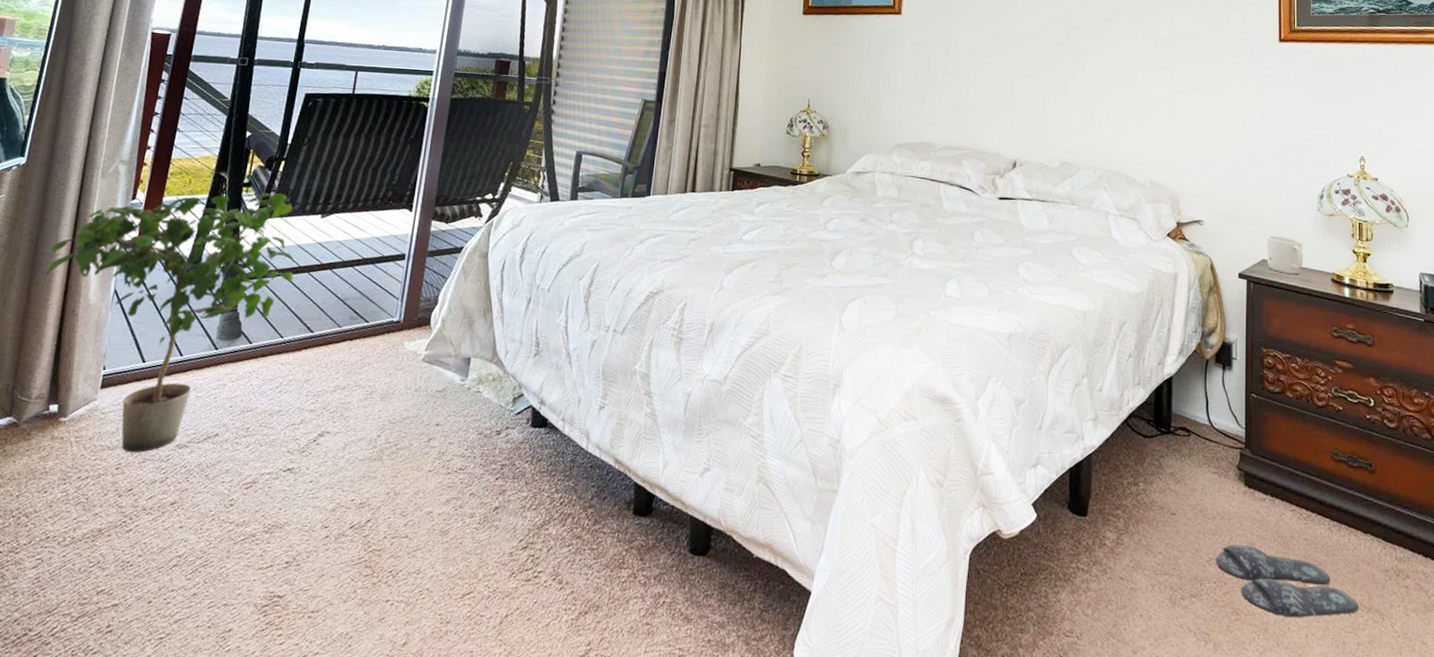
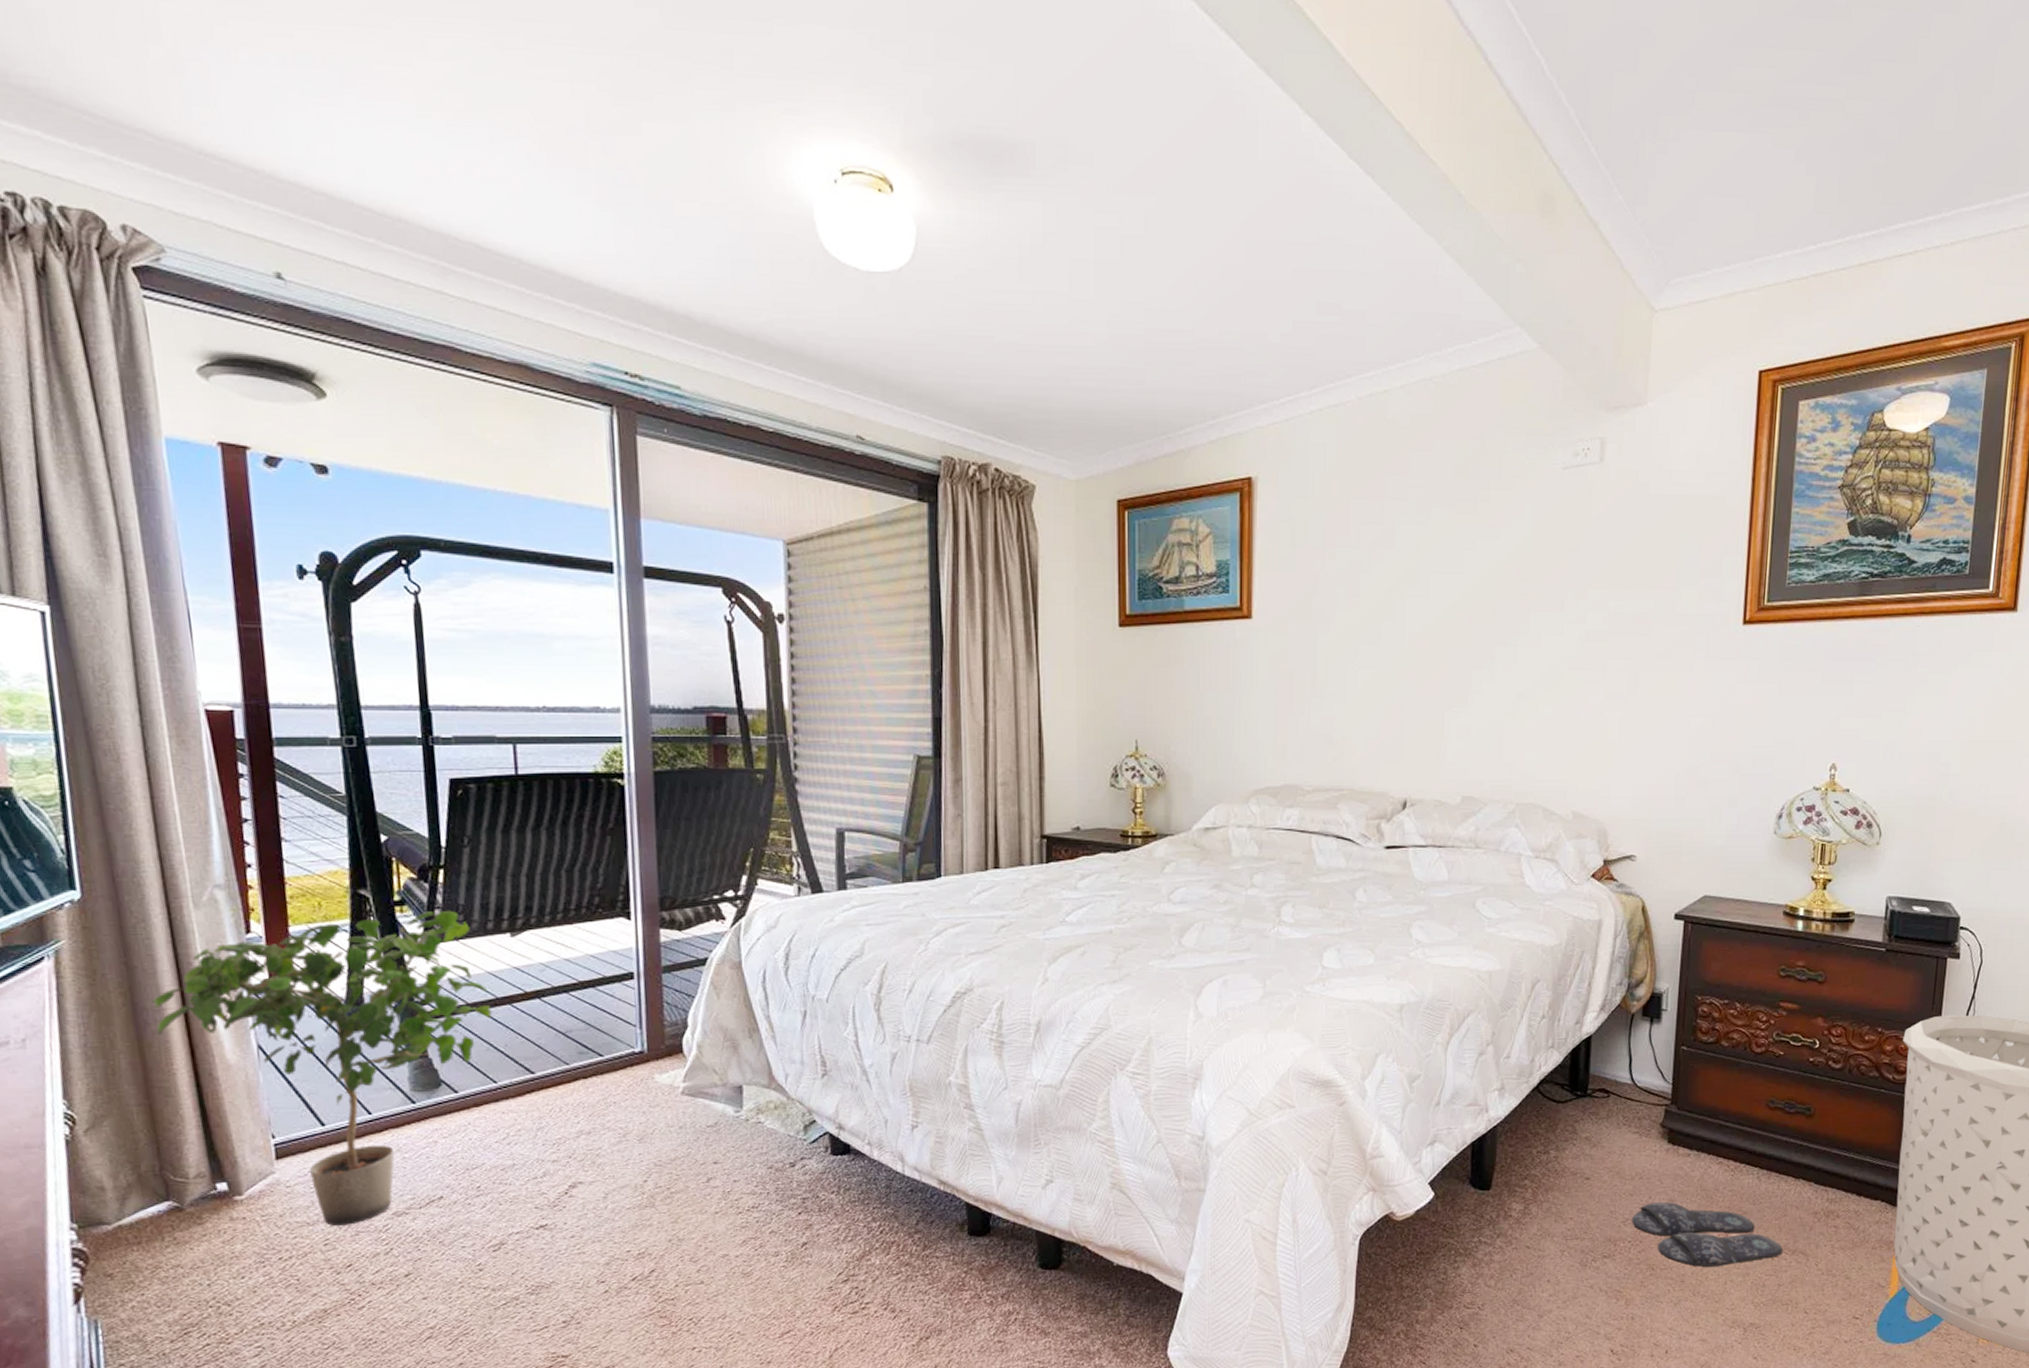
mug: present [1266,235,1304,274] -> none [1709,866,1753,910]

